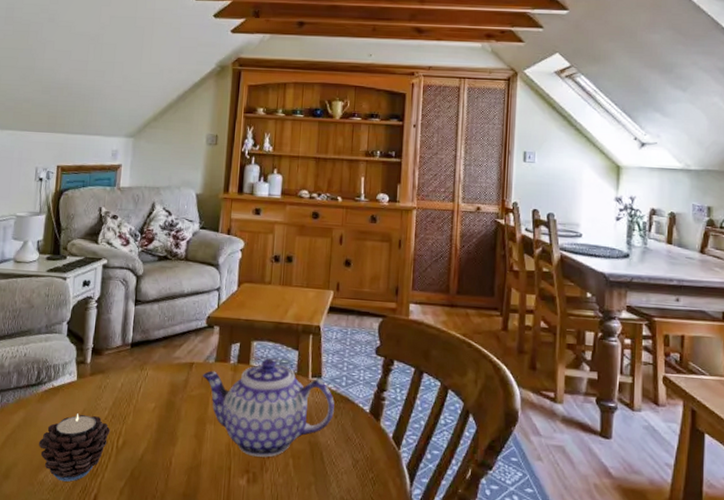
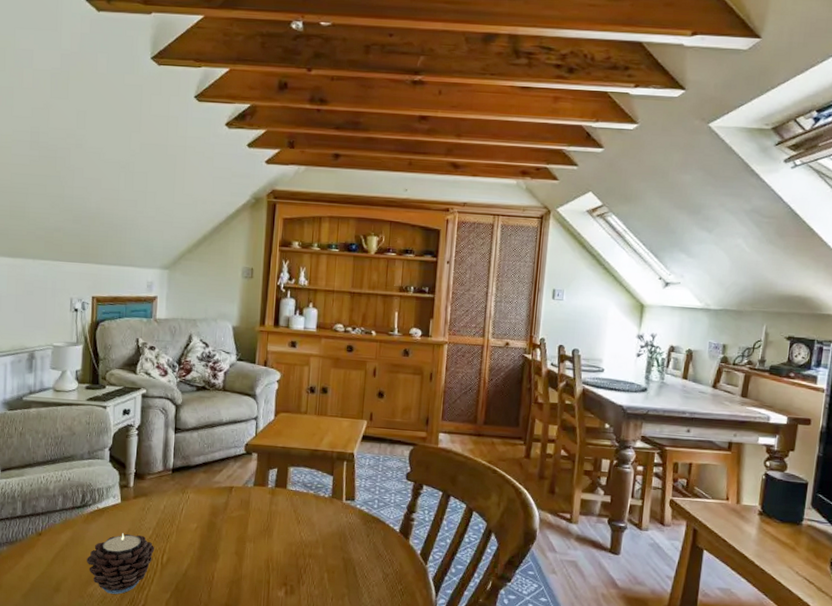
teapot: present [202,358,335,457] -> none [241,483,367,572]

